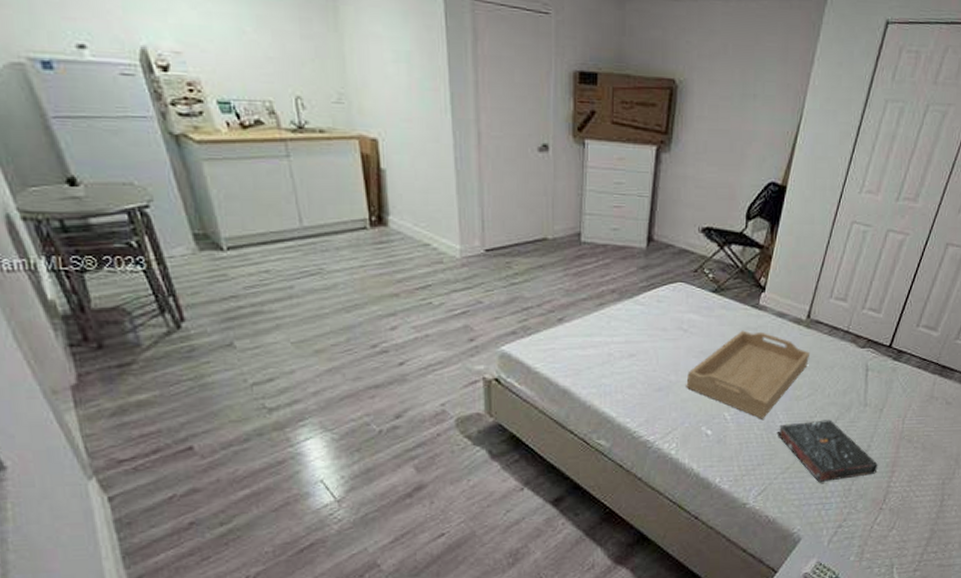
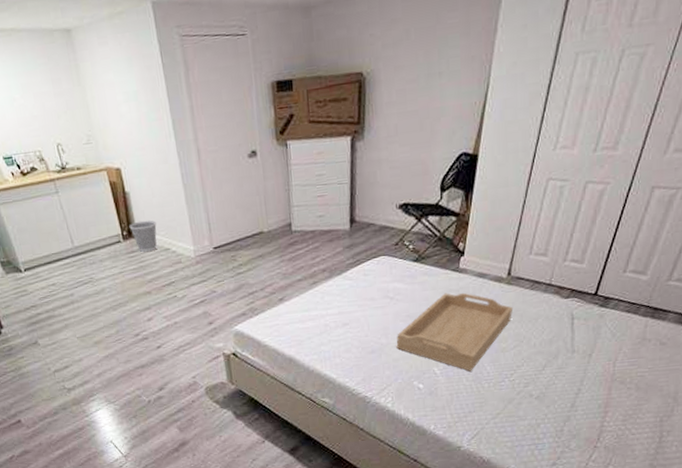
wastebasket: none [380,206,416,245] -> present [129,220,157,253]
book: present [778,419,878,483] -> none [486,367,590,426]

